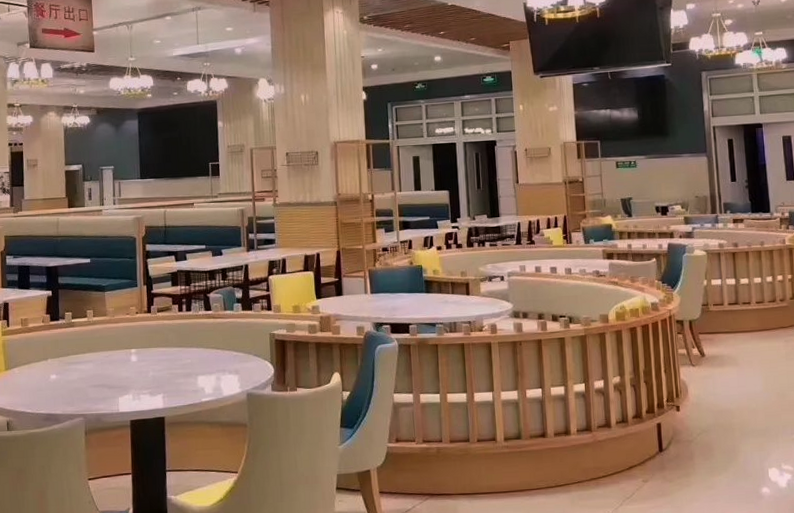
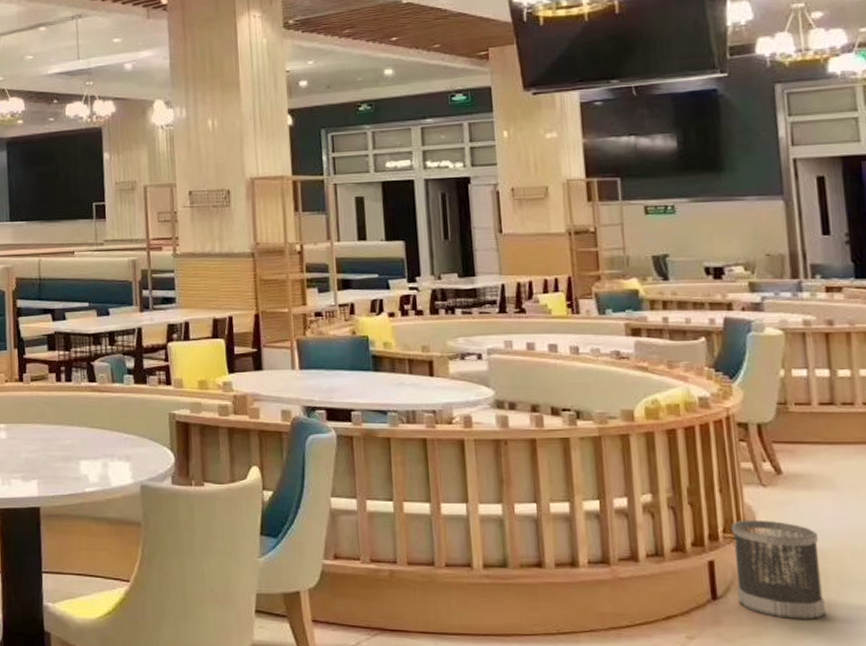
wastebasket: none [672,390,732,462] -> present [730,519,826,620]

